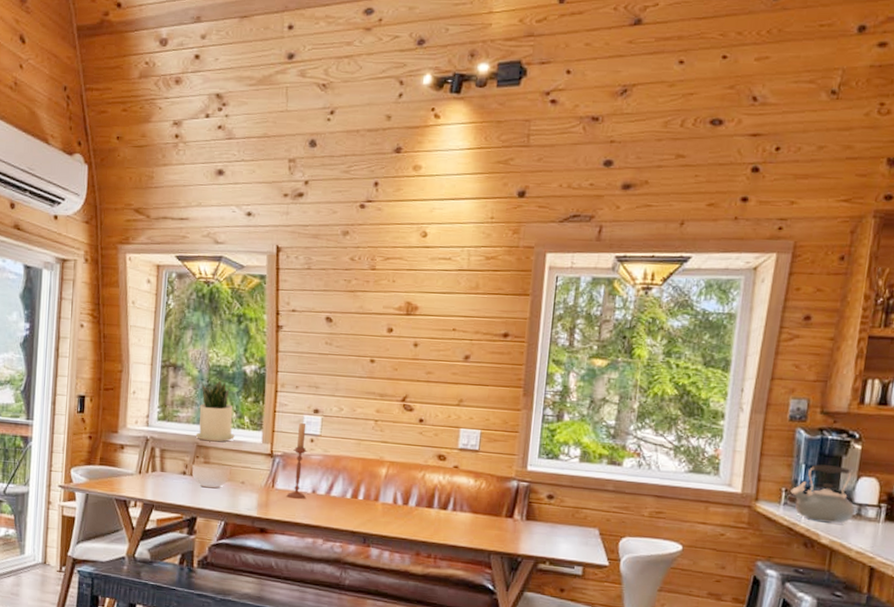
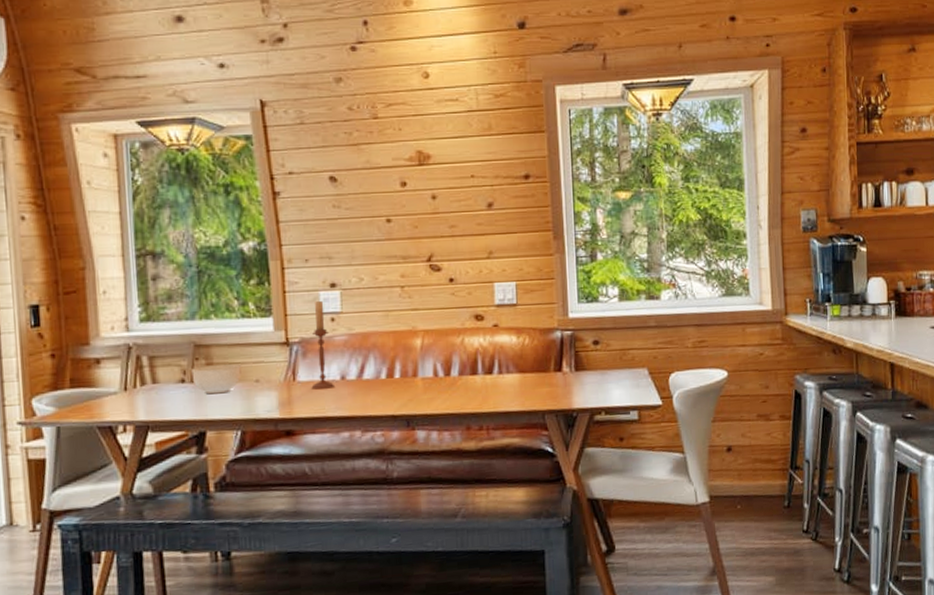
planter: present [195,380,235,442] -> none [190,264,240,339]
kettle: present [790,464,855,524] -> none [814,270,870,327]

